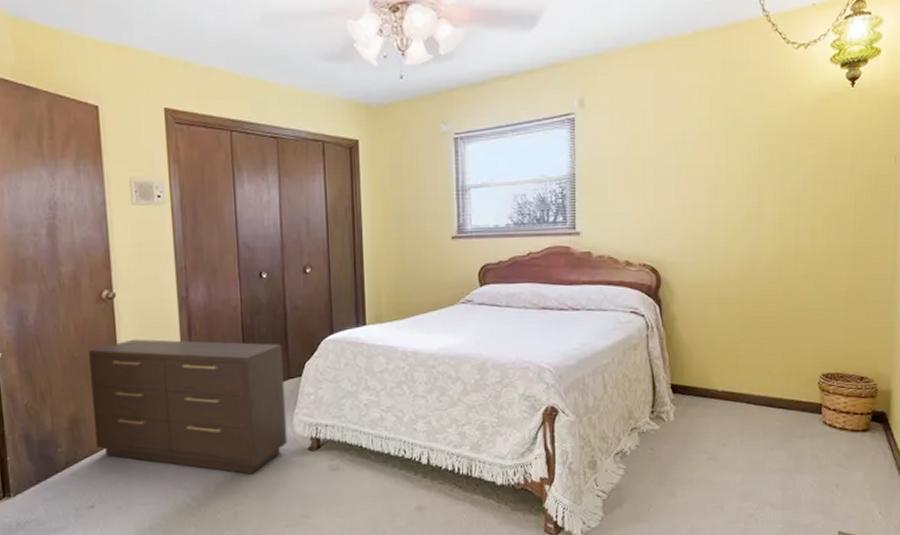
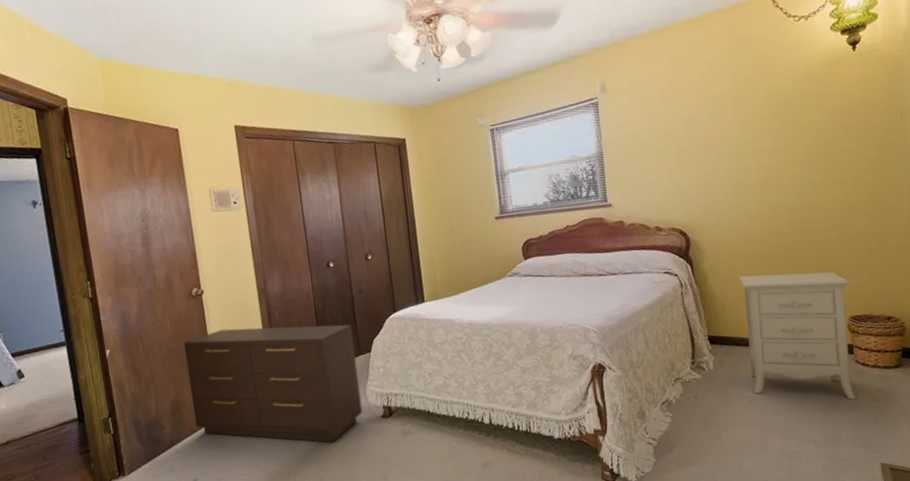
nightstand: none [710,321,825,462] -> present [739,271,855,400]

